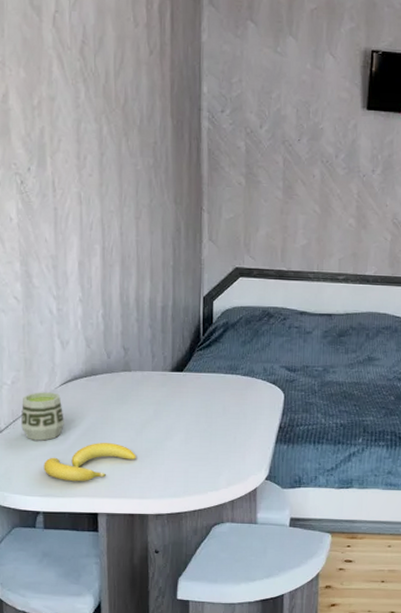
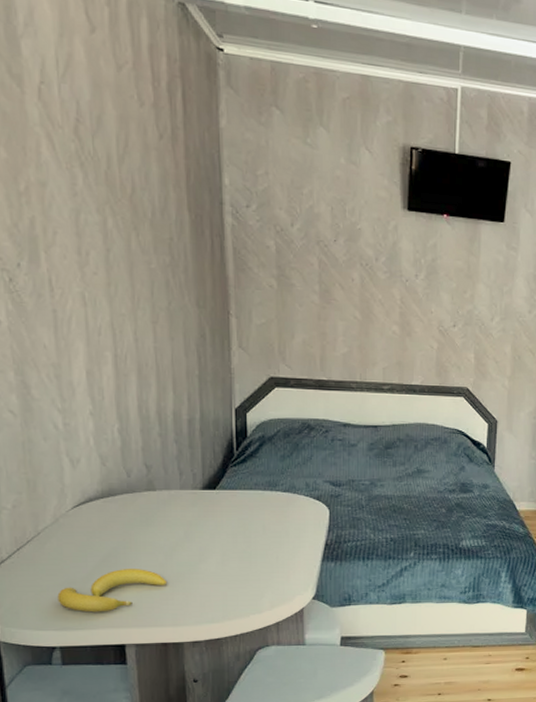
cup: present [21,392,64,441] -> none [26,516,80,570]

